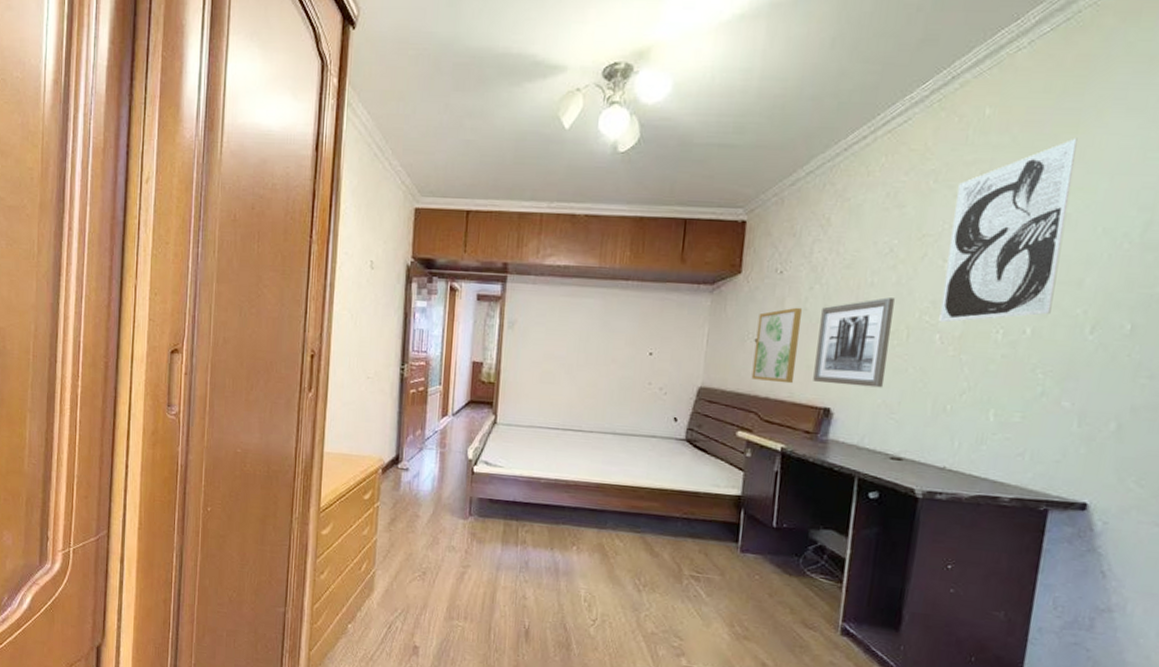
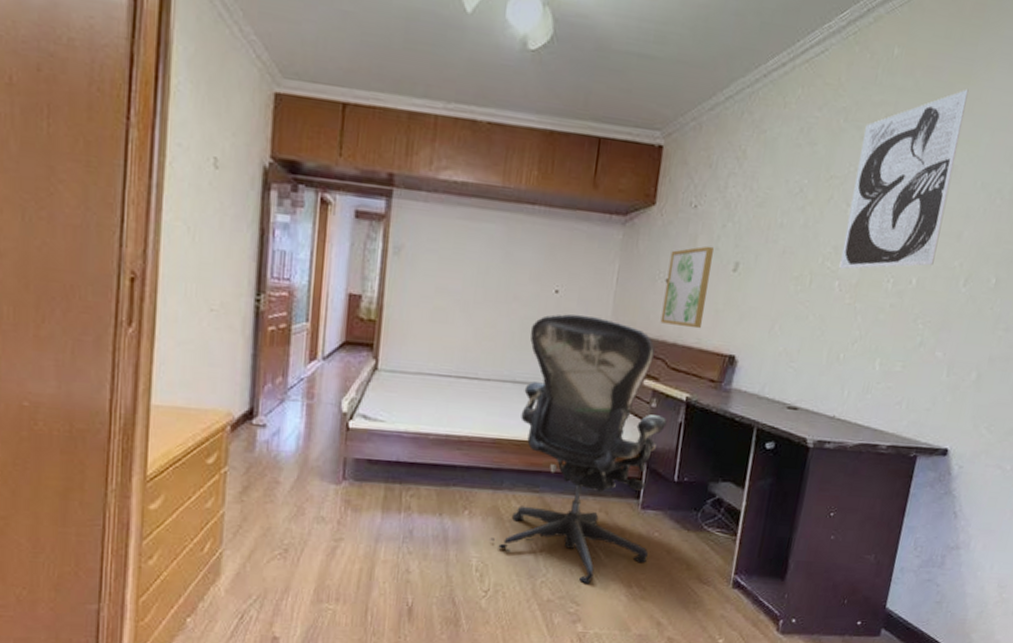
office chair: none [596,373,763,621] -> present [490,314,667,584]
wall art: present [813,297,895,388] -> none [720,240,801,335]

